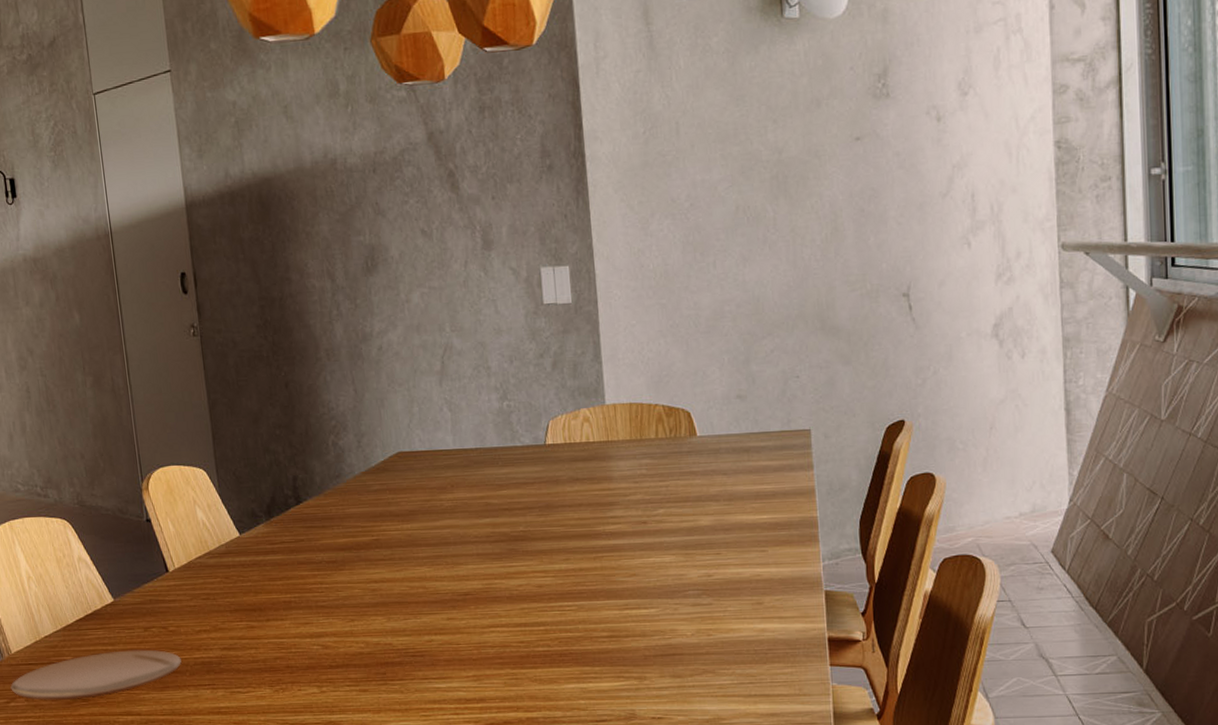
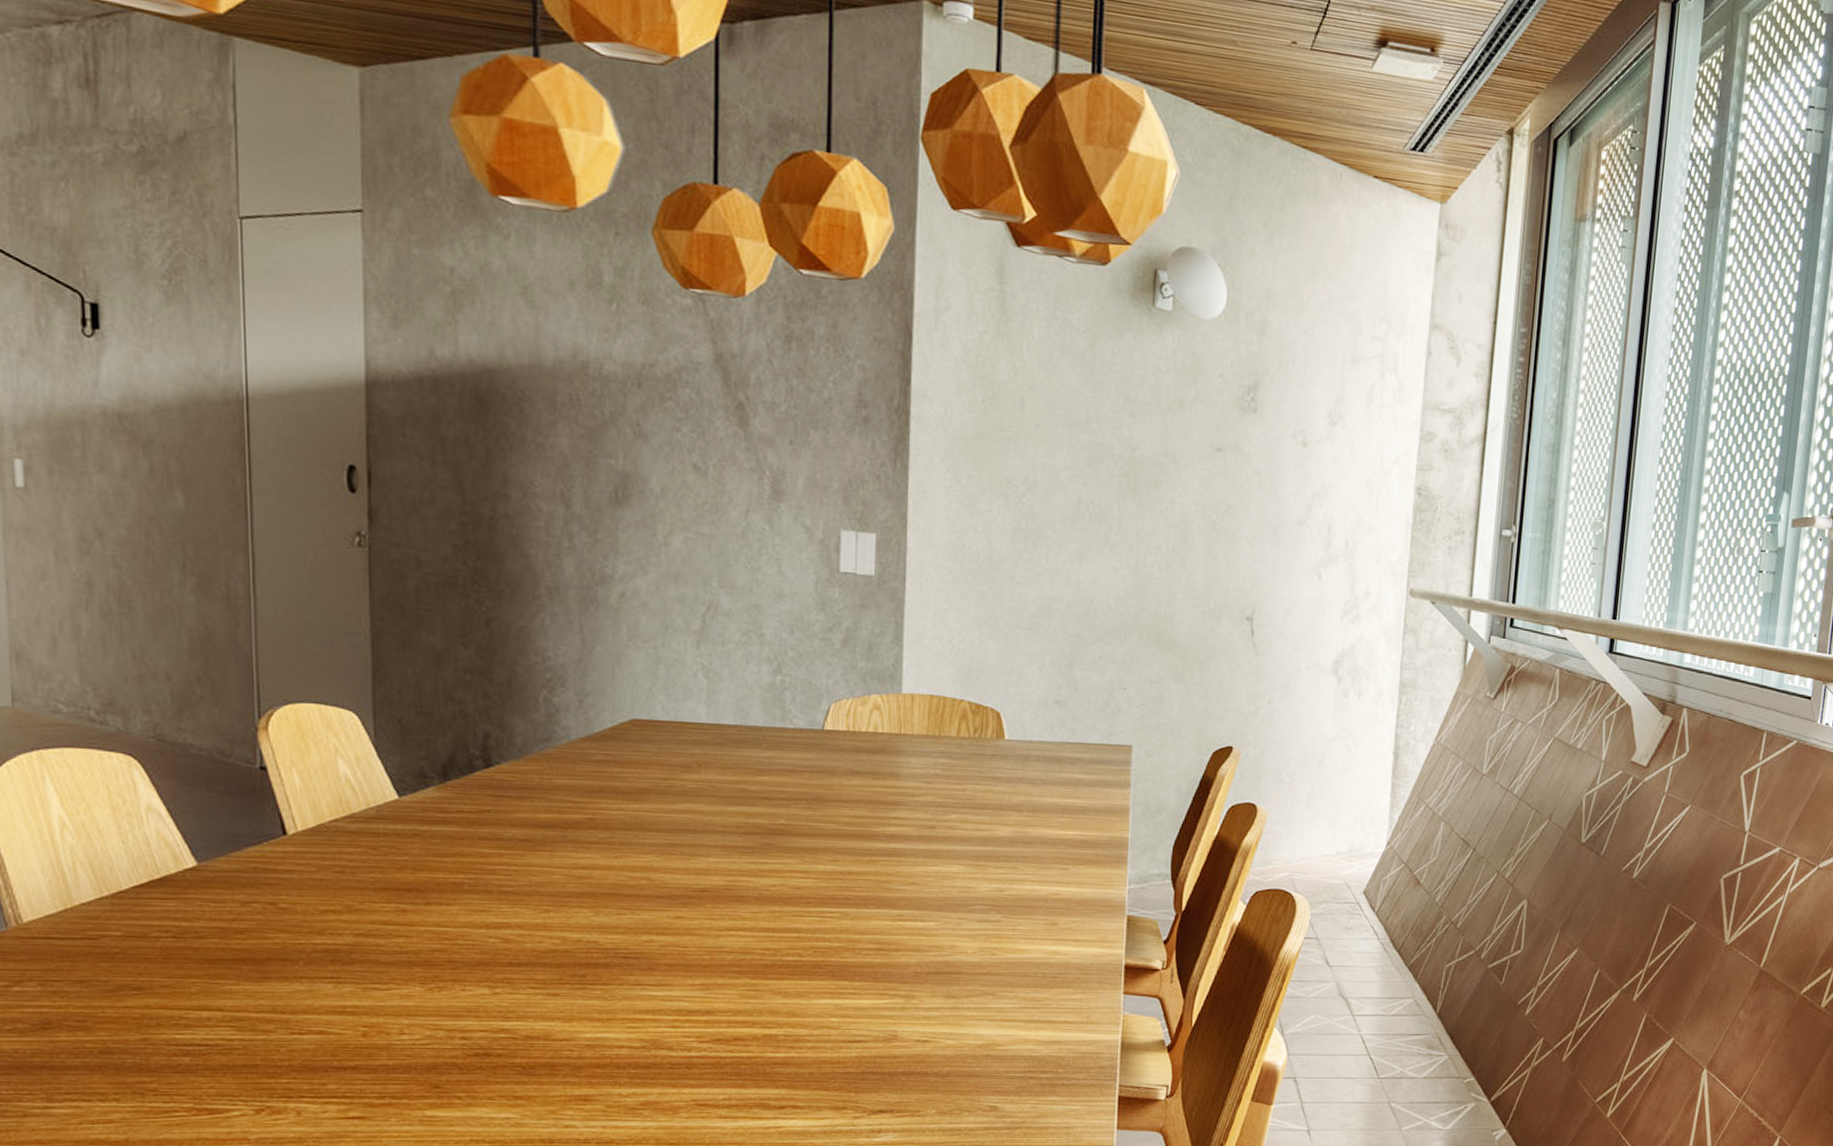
plate: present [10,649,182,701] -> none [16,928,294,988]

